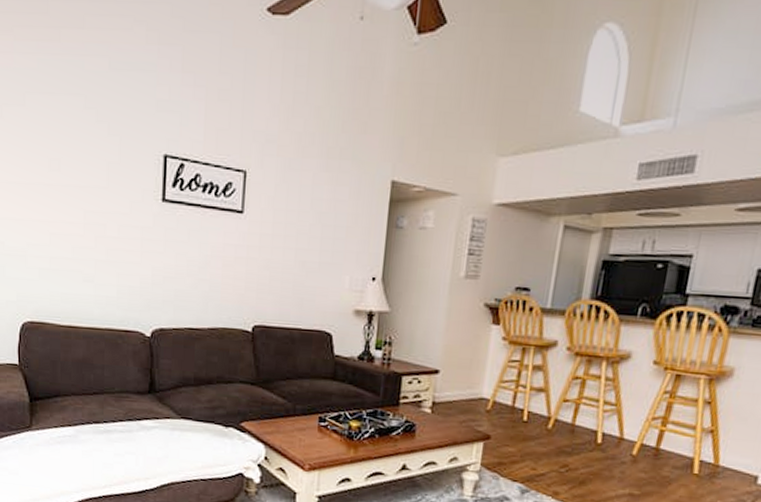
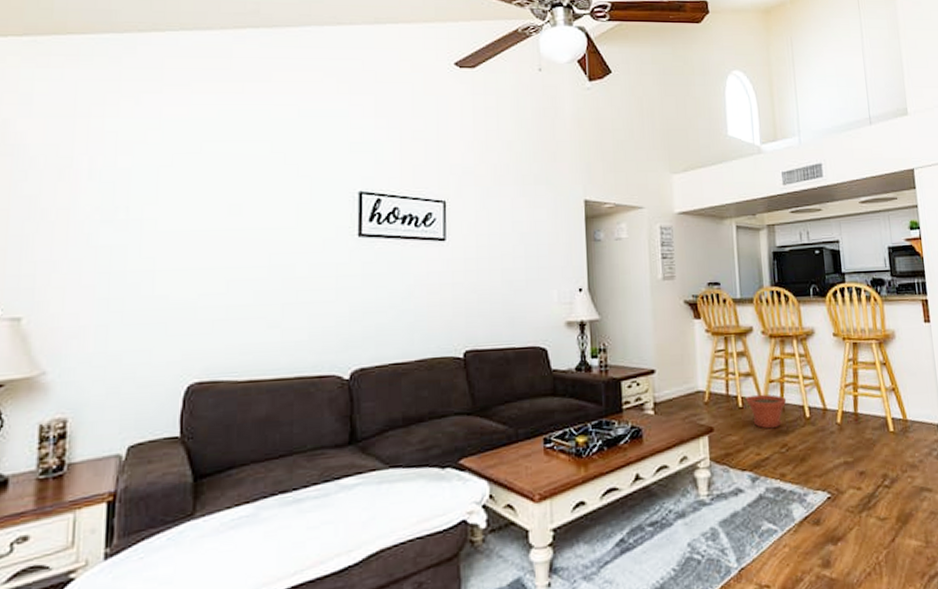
plant pot: none [532,411,579,448] -> present [746,394,787,429]

